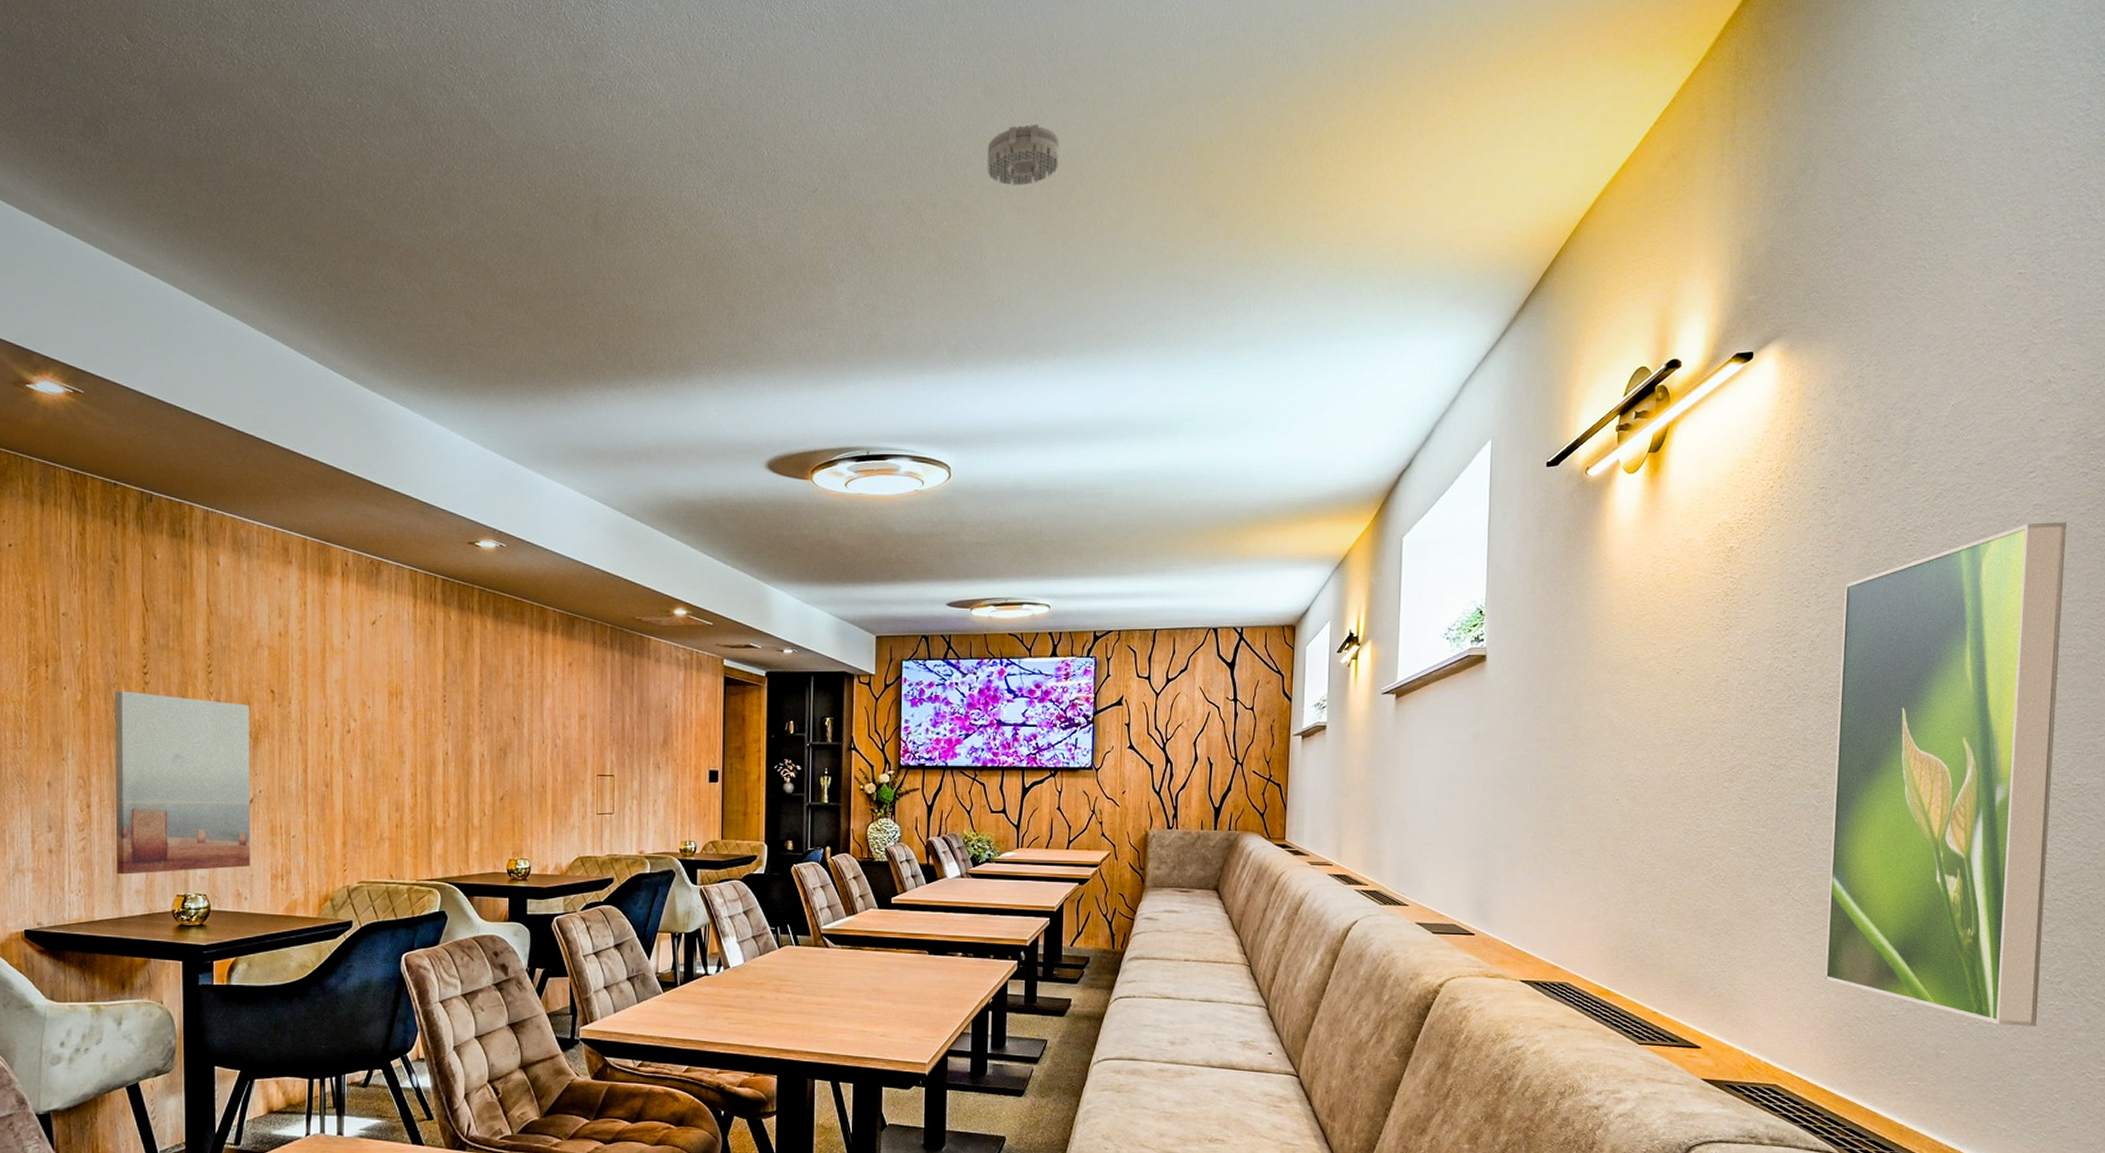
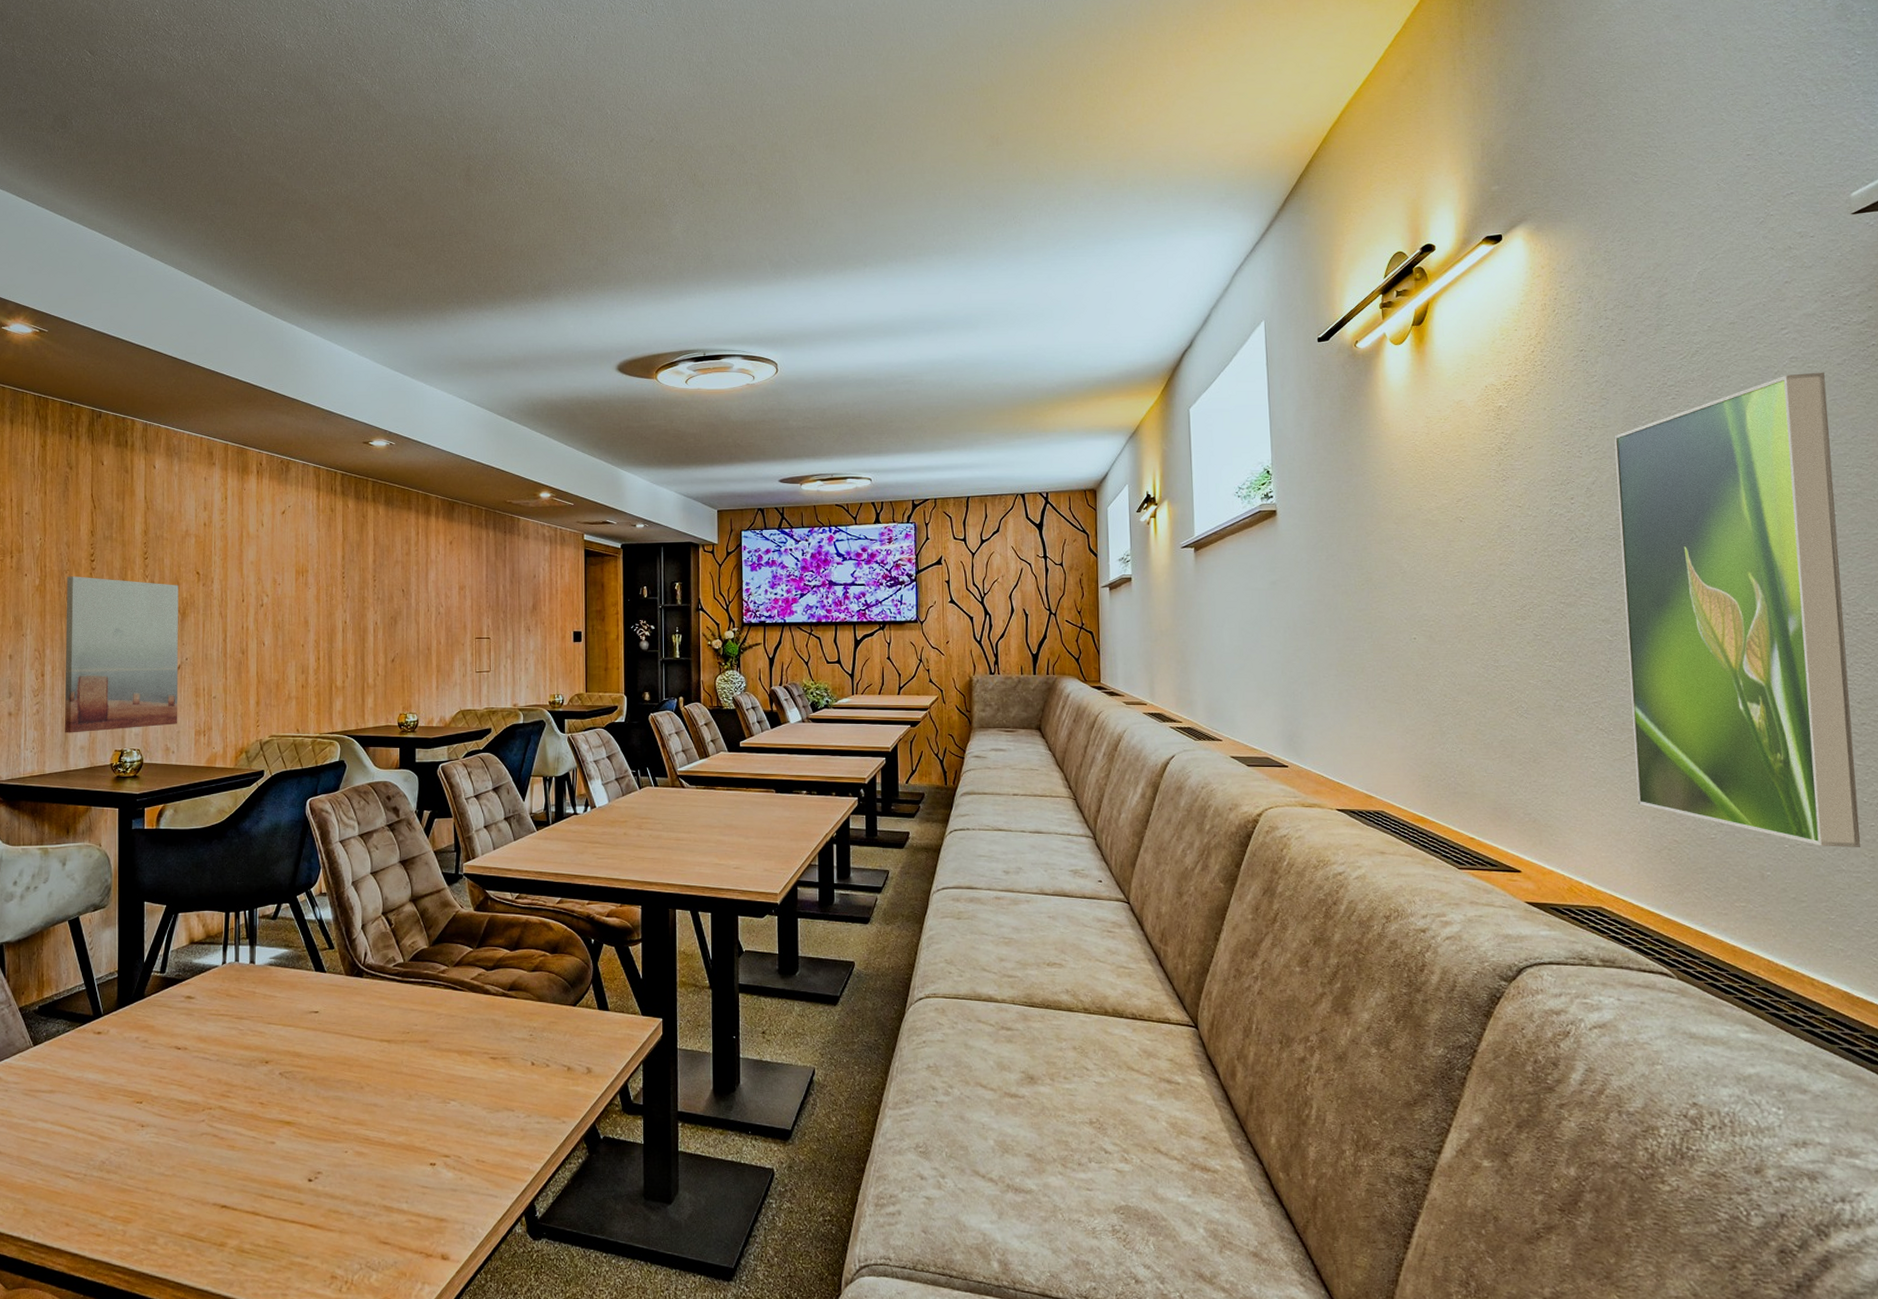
smoke detector: present [987,124,1060,186] -> none [797,77,860,127]

